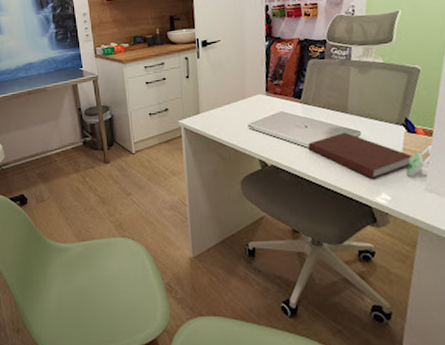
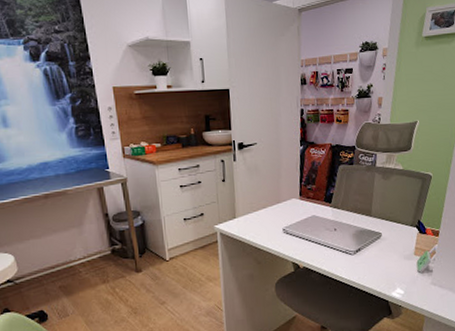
notebook: present [307,132,413,179] -> none [336,234,423,276]

